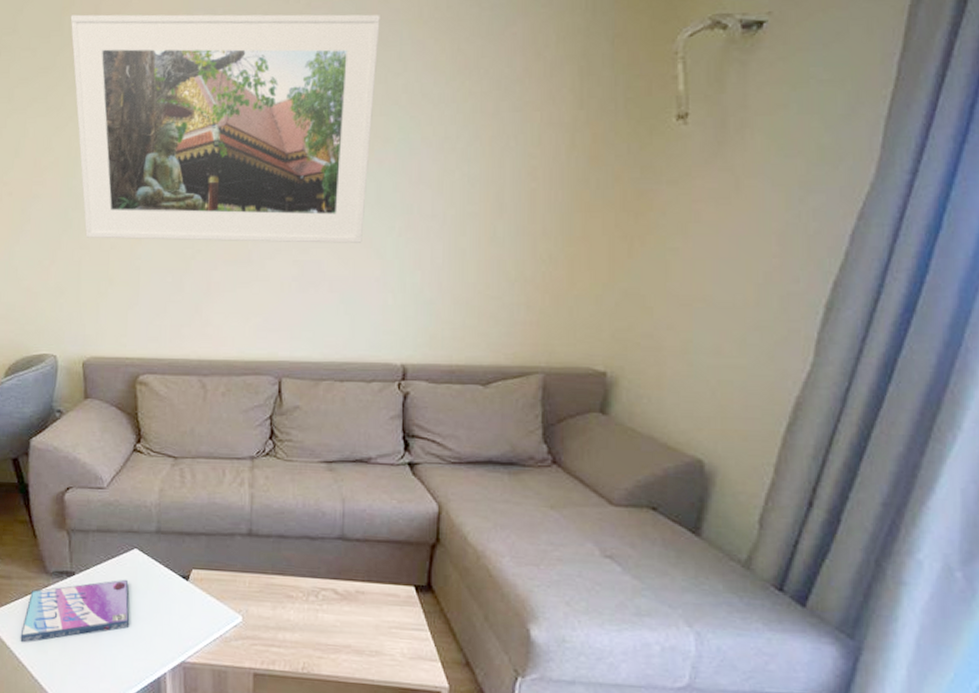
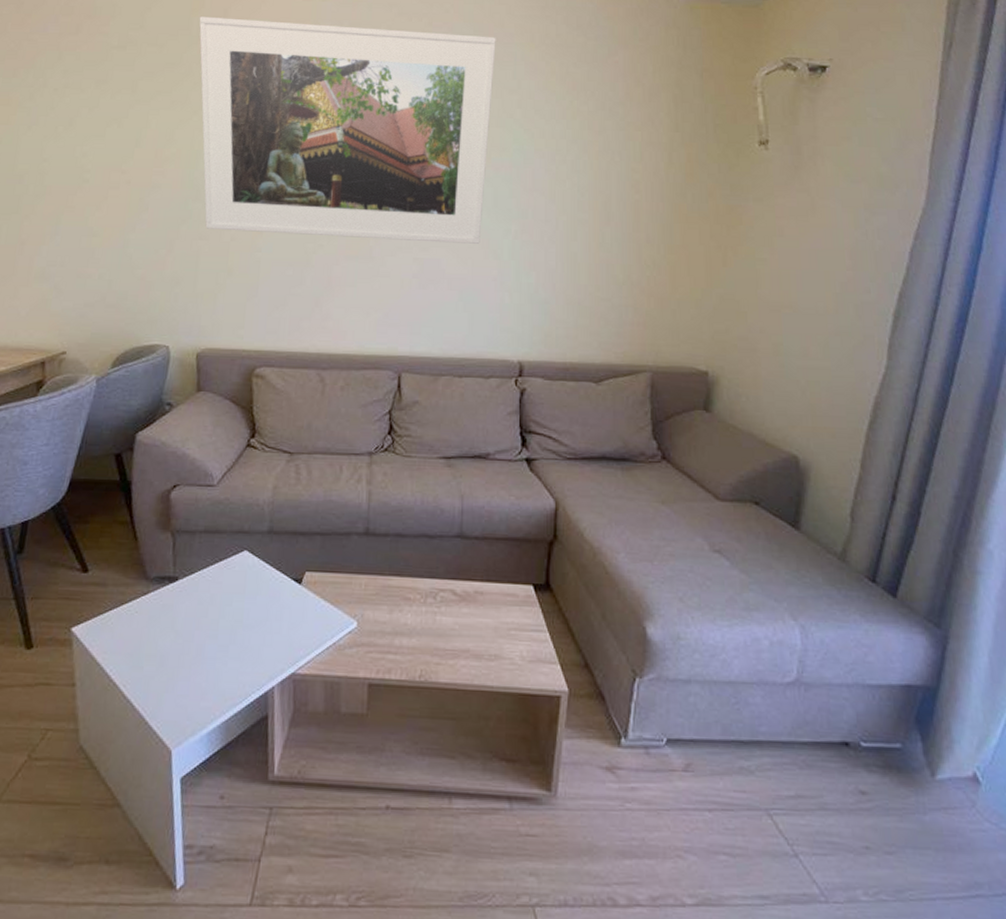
video game case: present [20,579,129,643] -> none [112,584,237,659]

